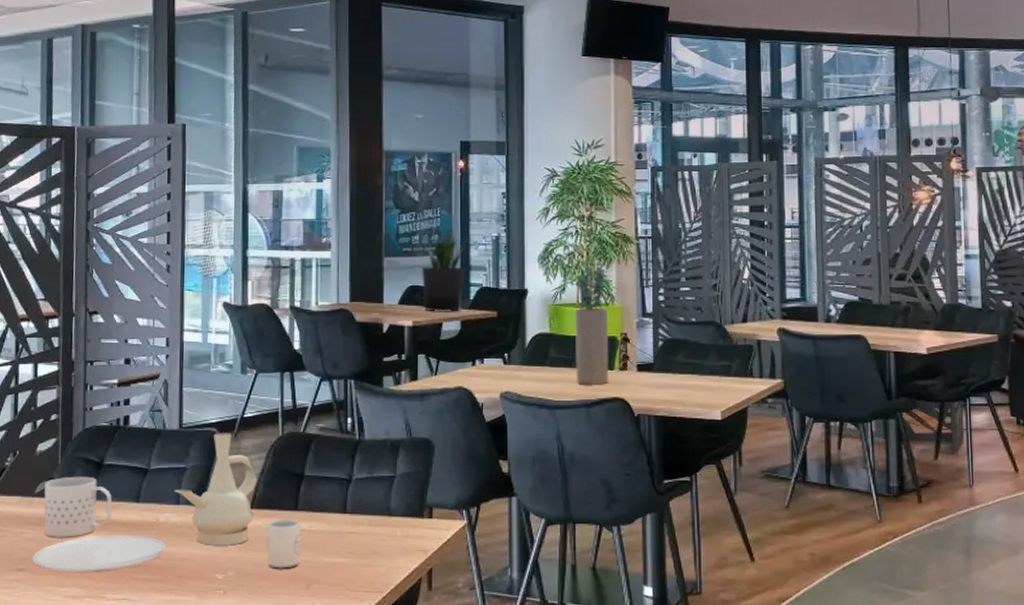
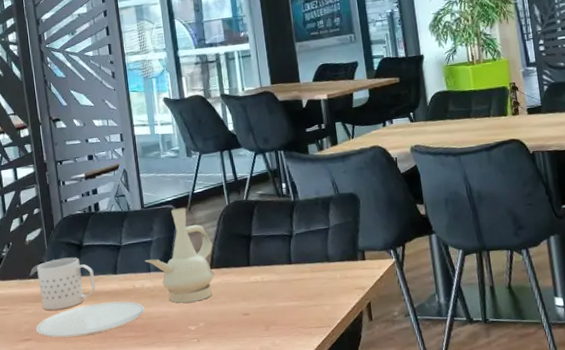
mug: present [266,518,301,569] -> none [226,273,258,317]
planter: present [422,228,465,311] -> none [329,12,368,85]
vase: present [575,256,609,386] -> none [466,18,504,133]

